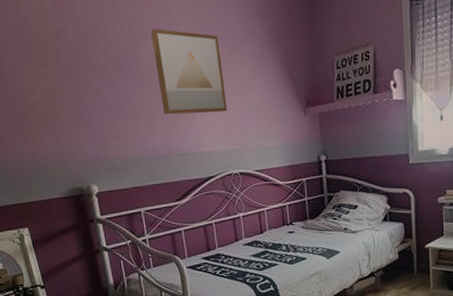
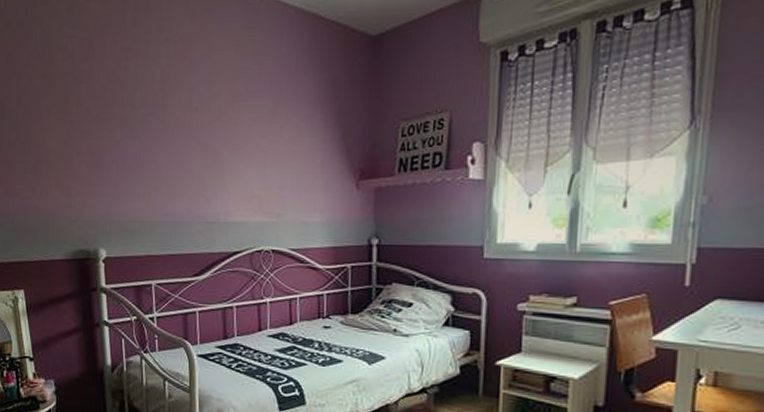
wall art: present [150,28,228,115] -> none [185,77,265,178]

